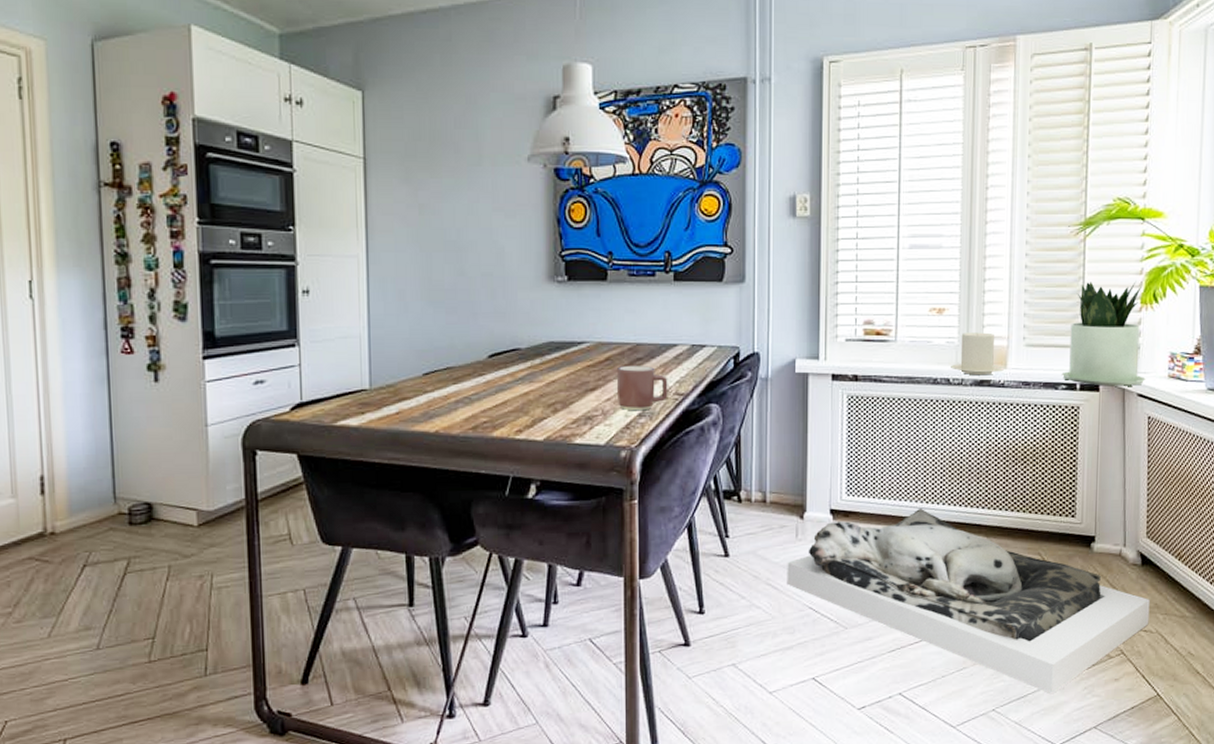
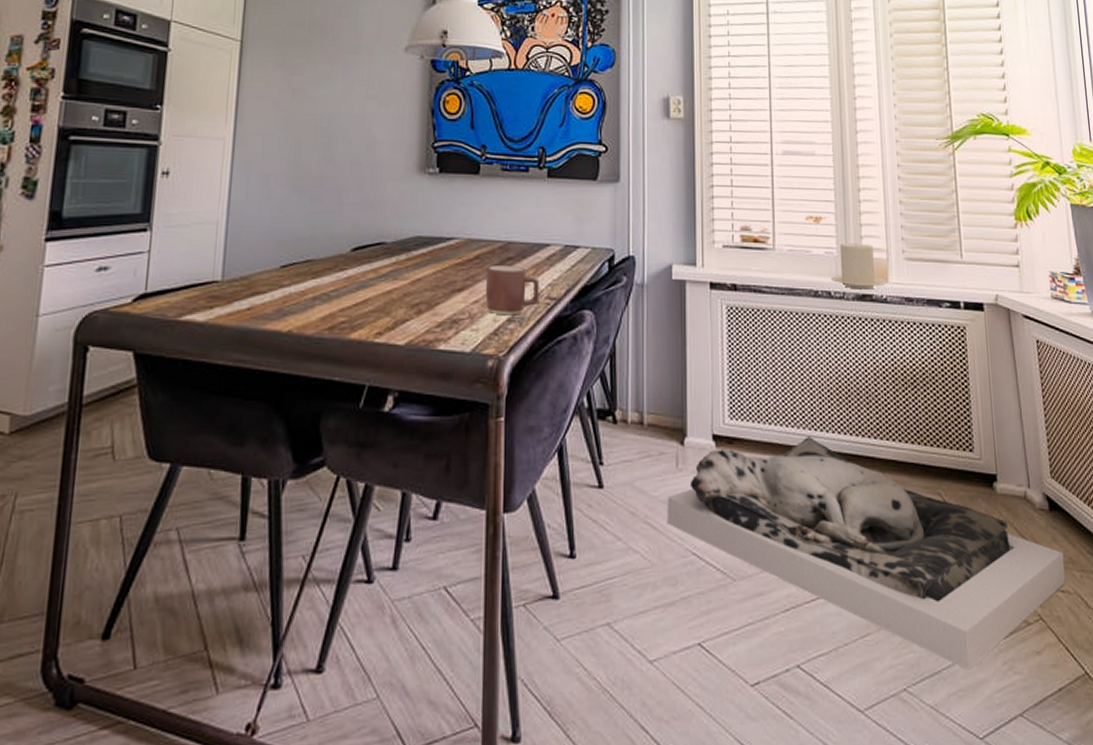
planter: present [1061,281,1146,387] -> none [944,195,1029,306]

